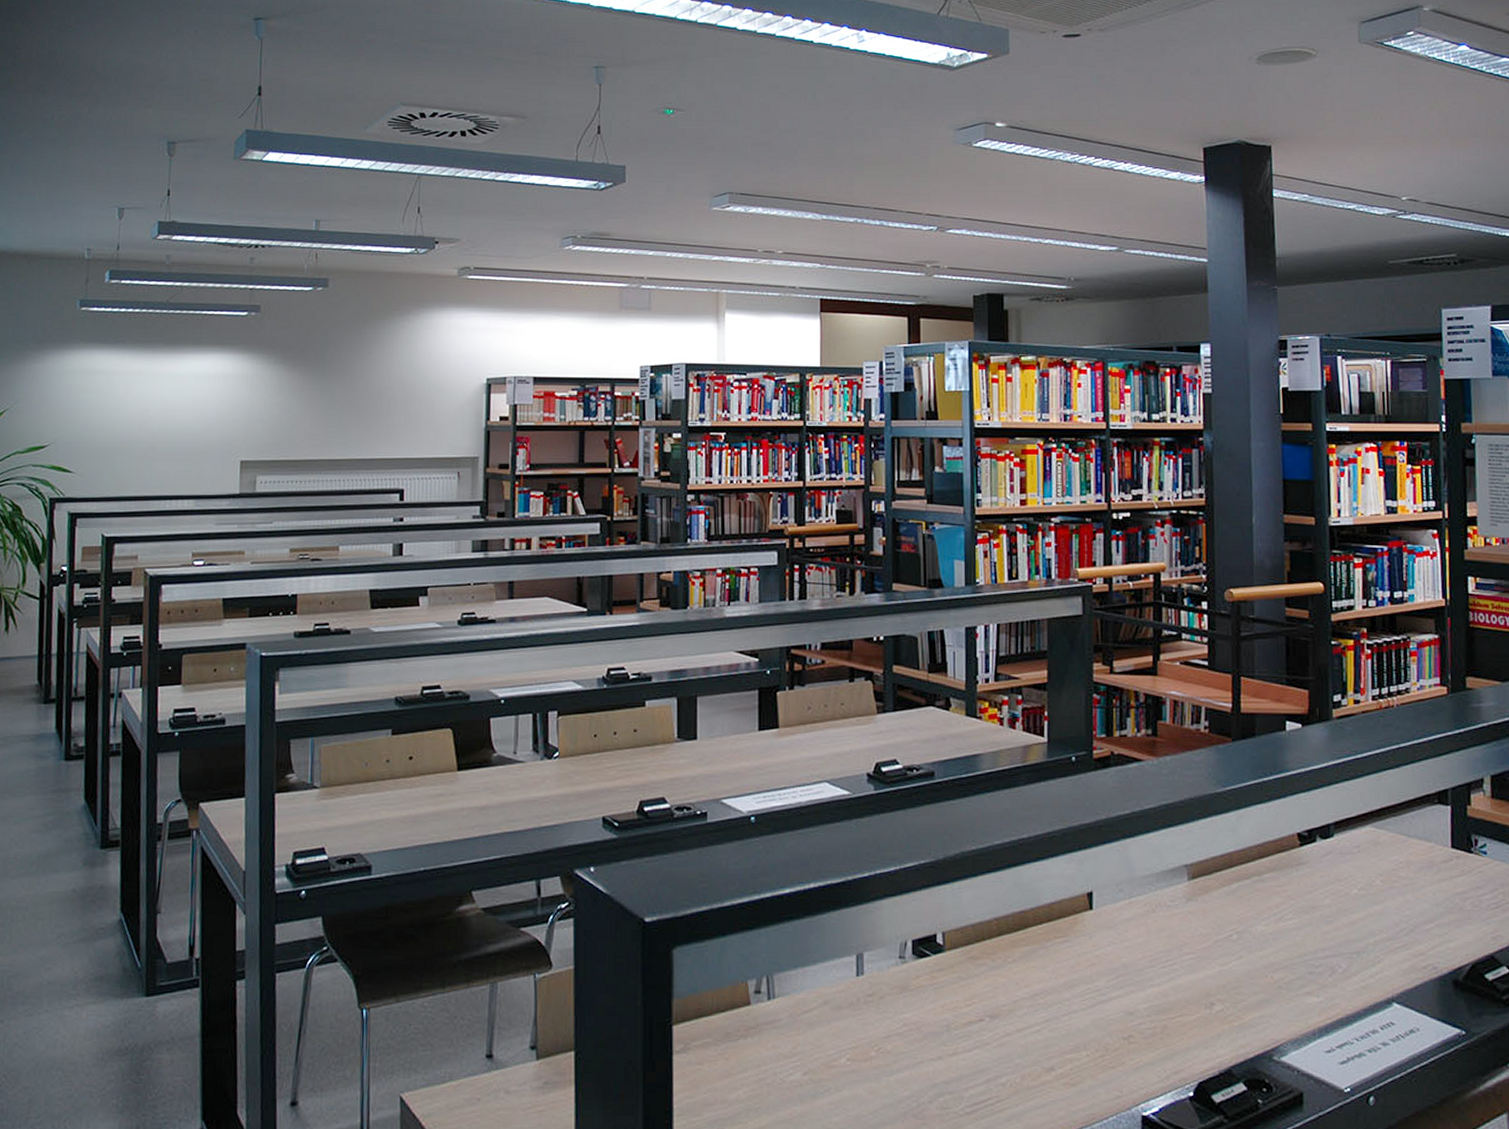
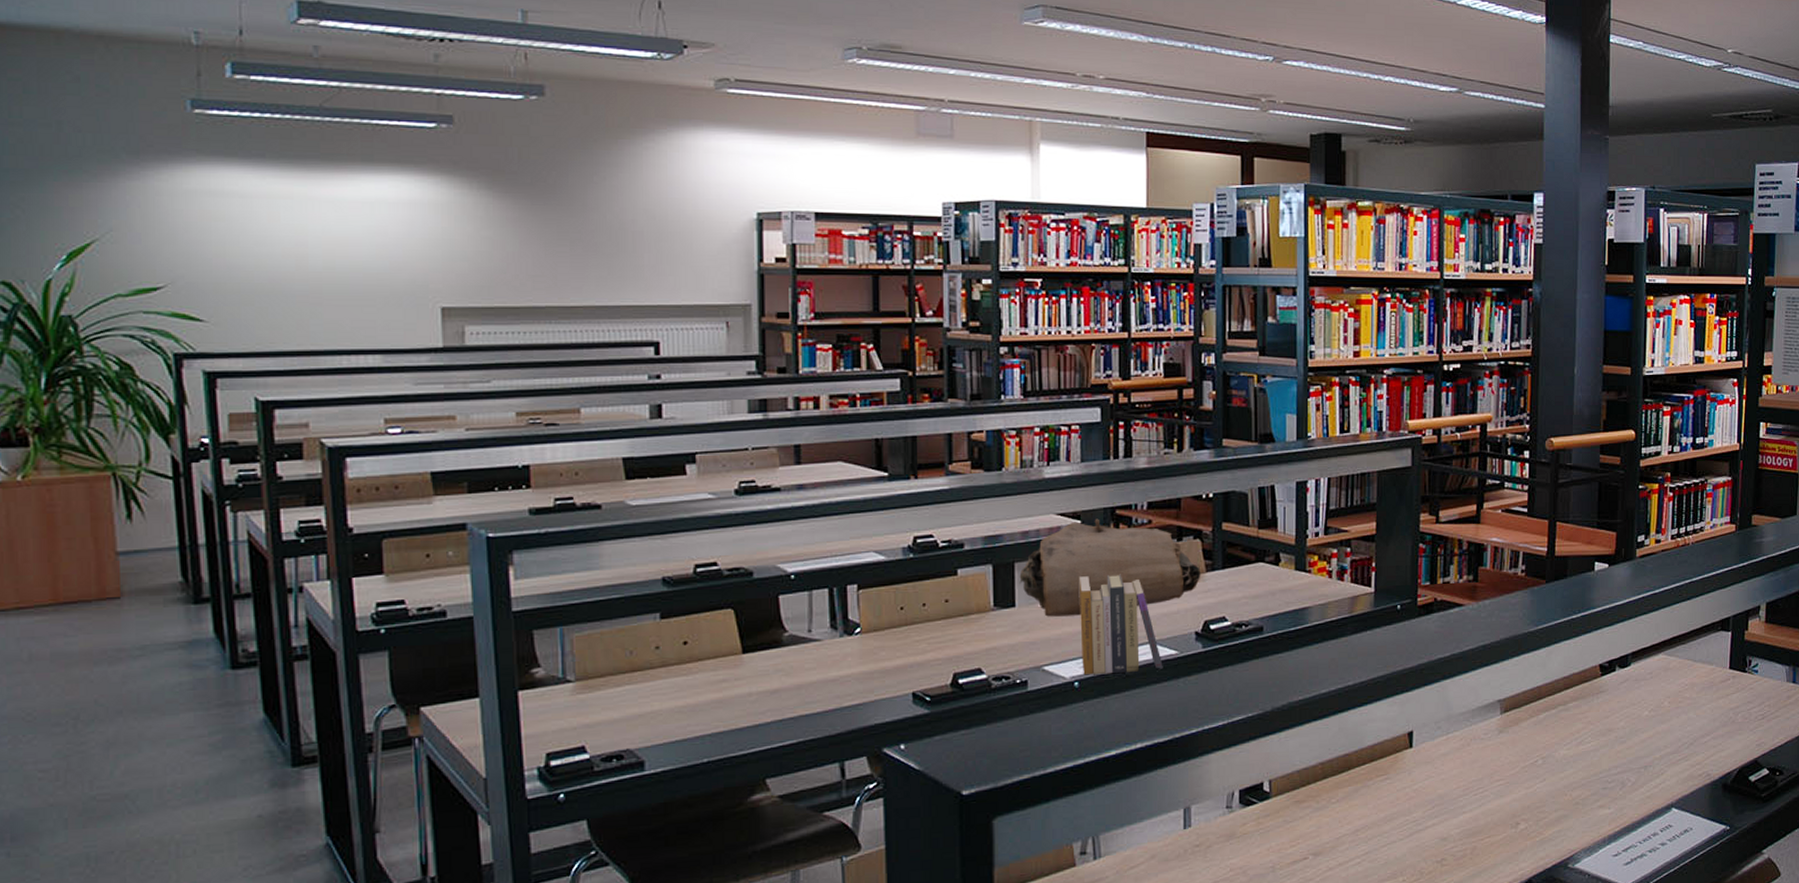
bag: none [701,657,873,751] -> present [1019,518,1201,617]
books: none [757,712,836,811] -> present [1080,574,1163,675]

